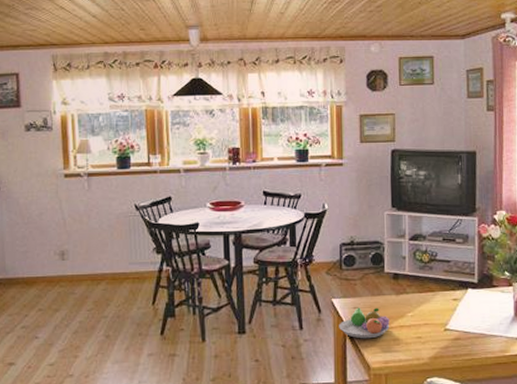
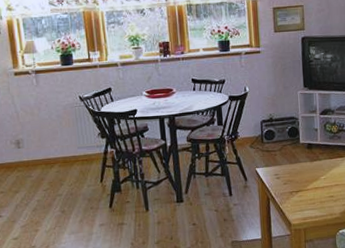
fruit bowl: present [339,307,390,339] -> none [263,174,306,201]

